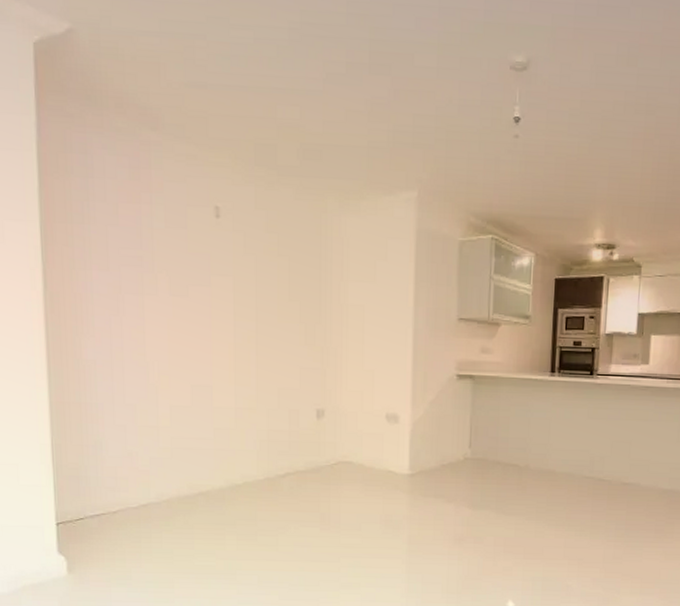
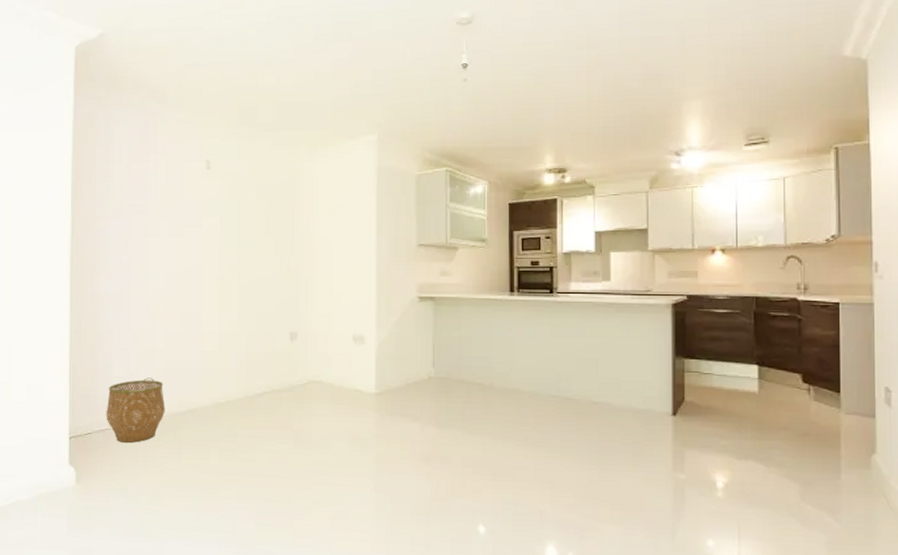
basket: none [100,457,173,528] -> present [106,377,165,443]

